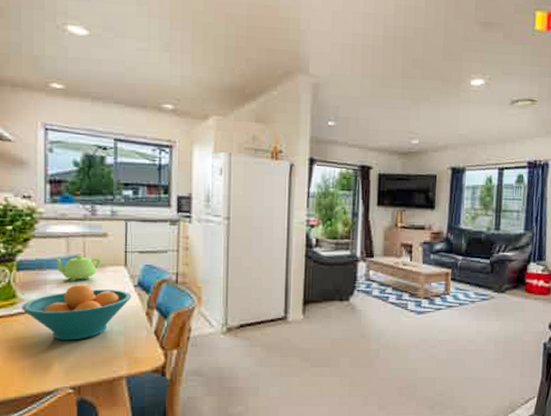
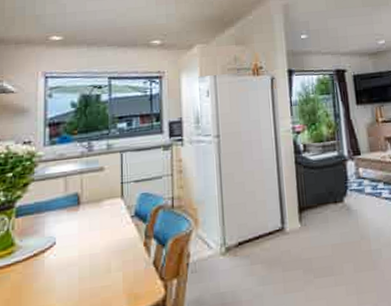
fruit bowl: present [22,284,132,341] -> none [19,221,129,286]
teapot: present [54,255,102,281] -> none [52,192,99,221]

